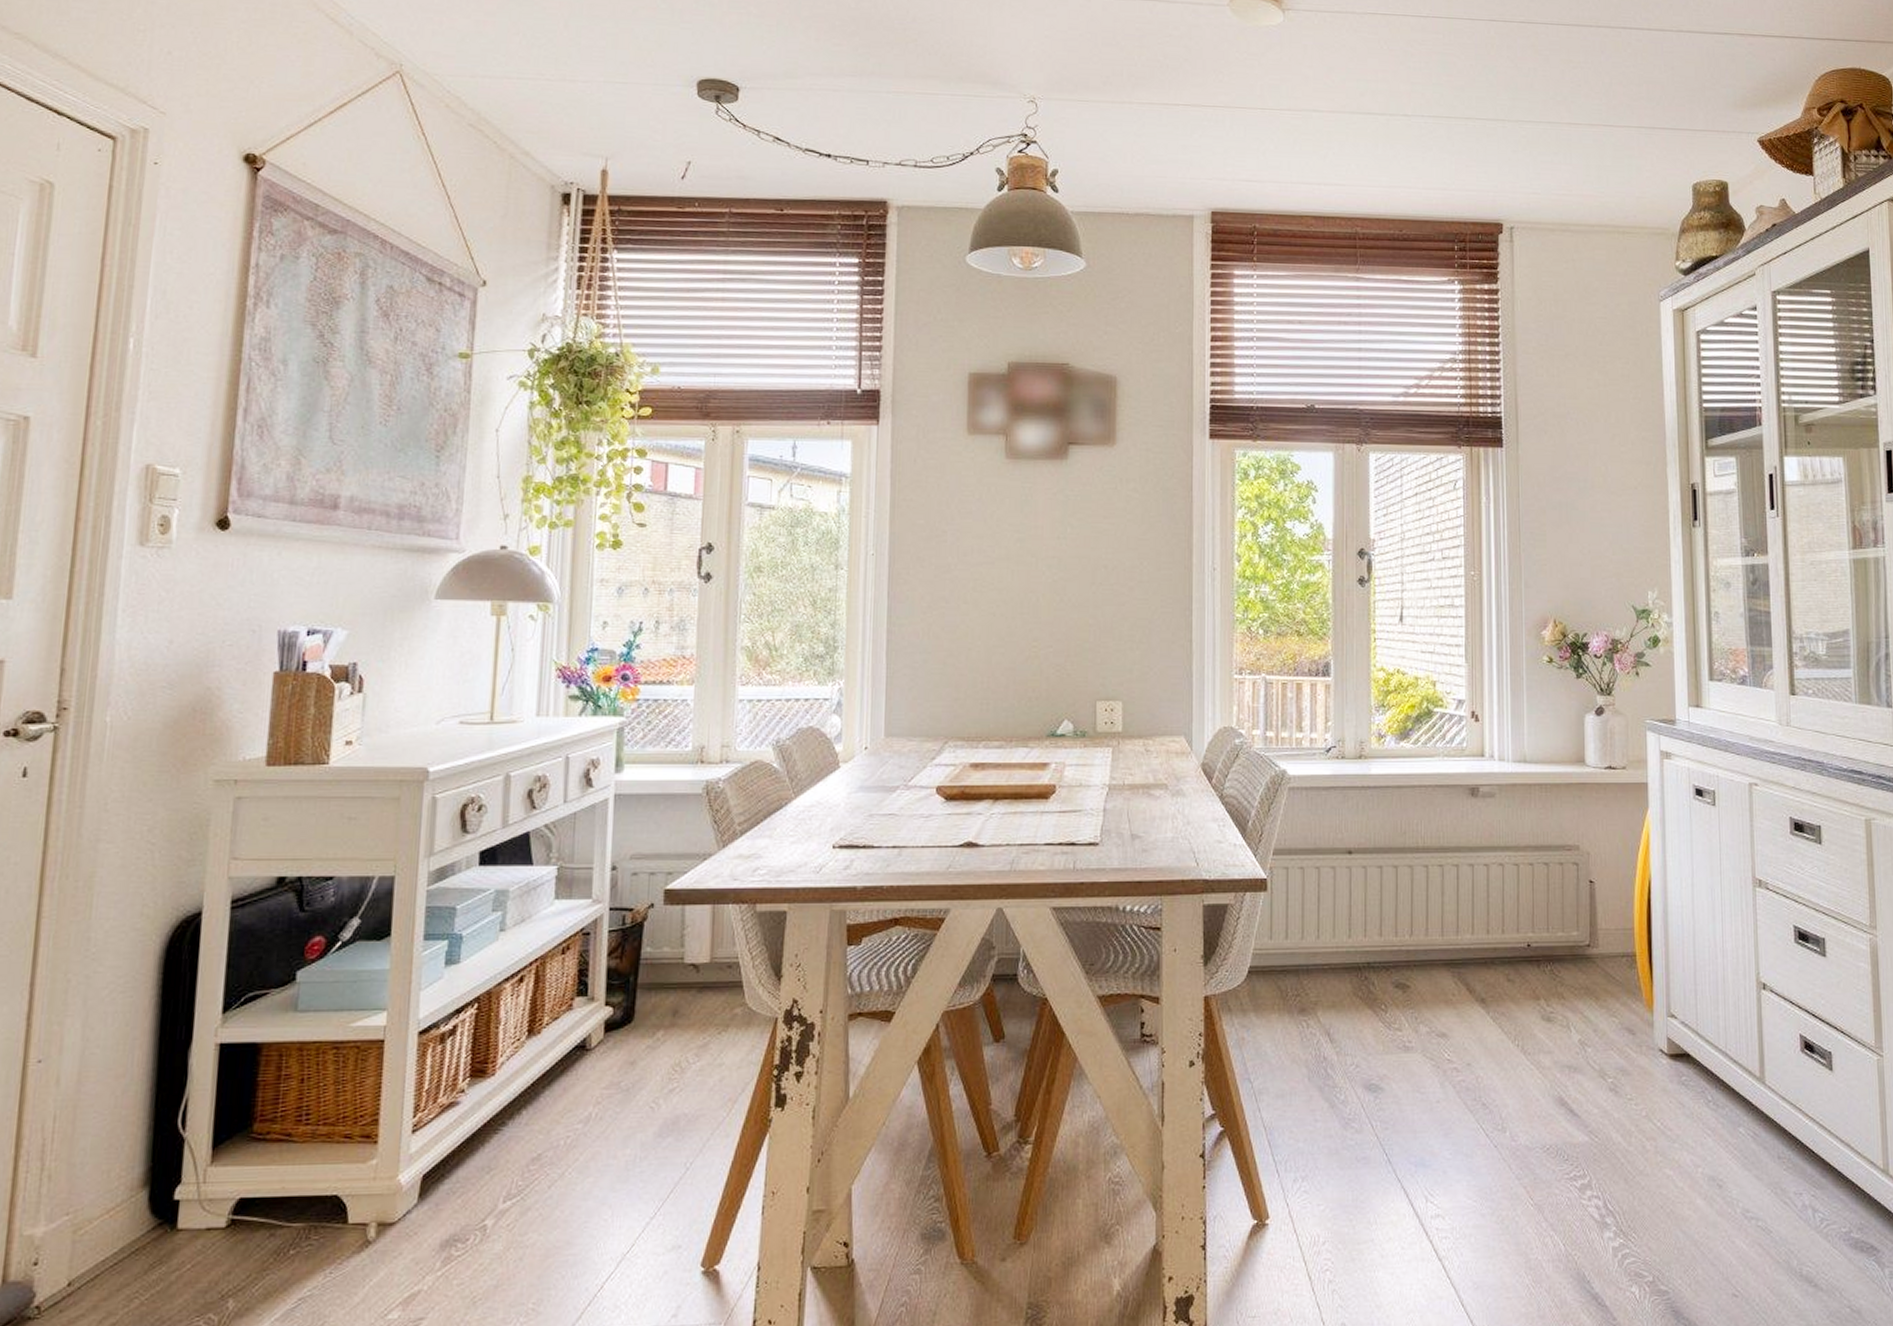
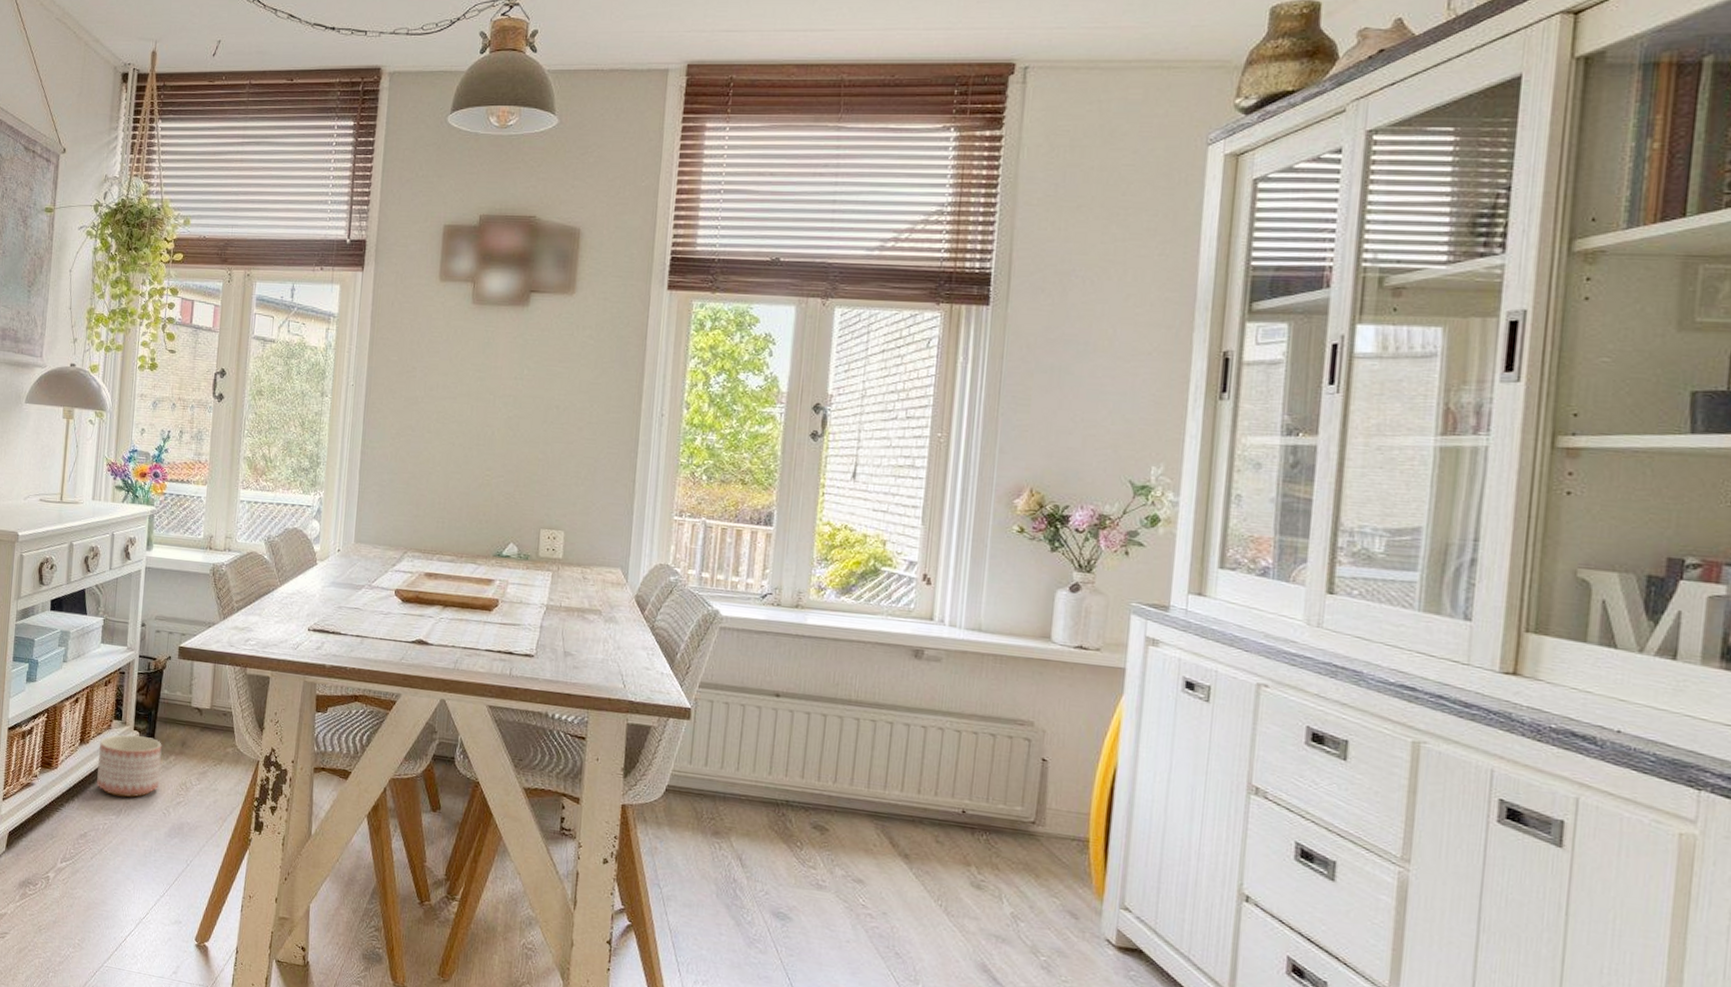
planter: none [554,1012,646,1097] -> present [97,734,162,798]

